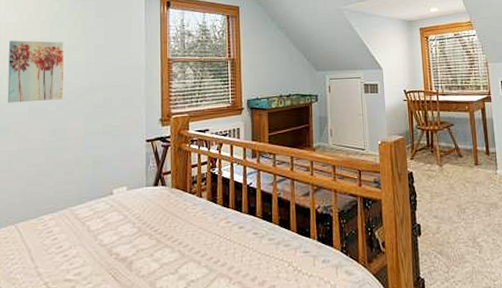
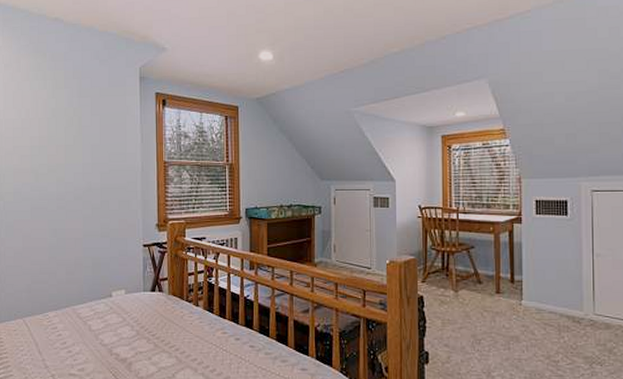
wall art: present [7,40,64,103] -> none [10,138,63,201]

